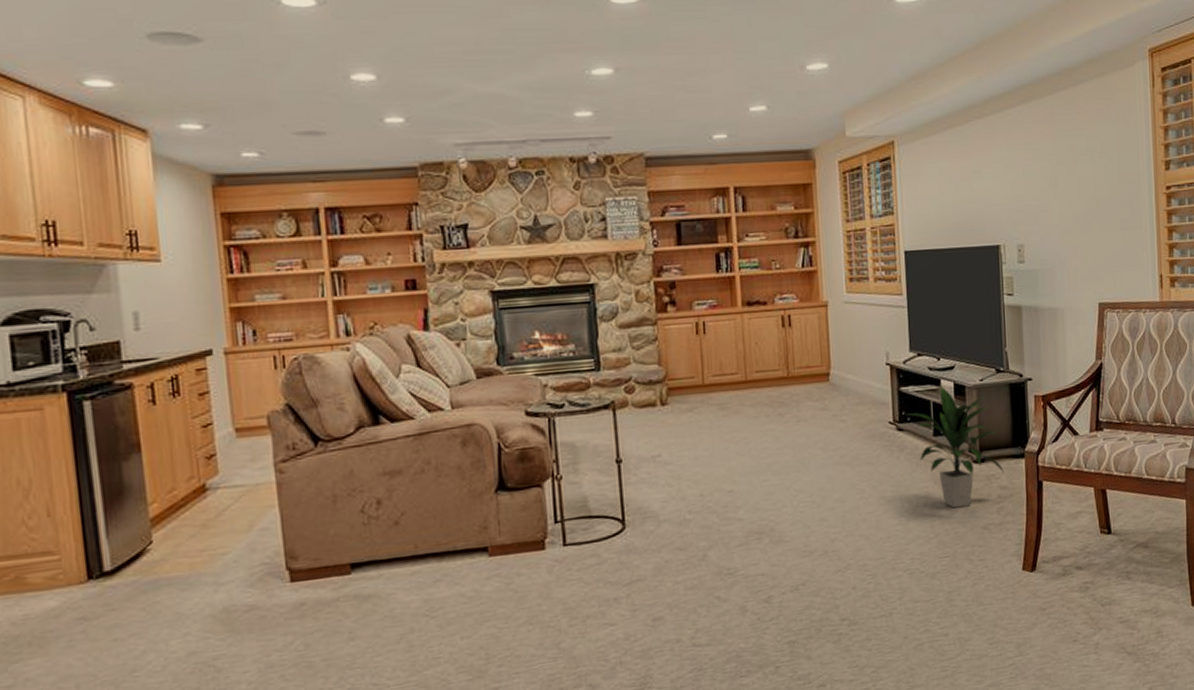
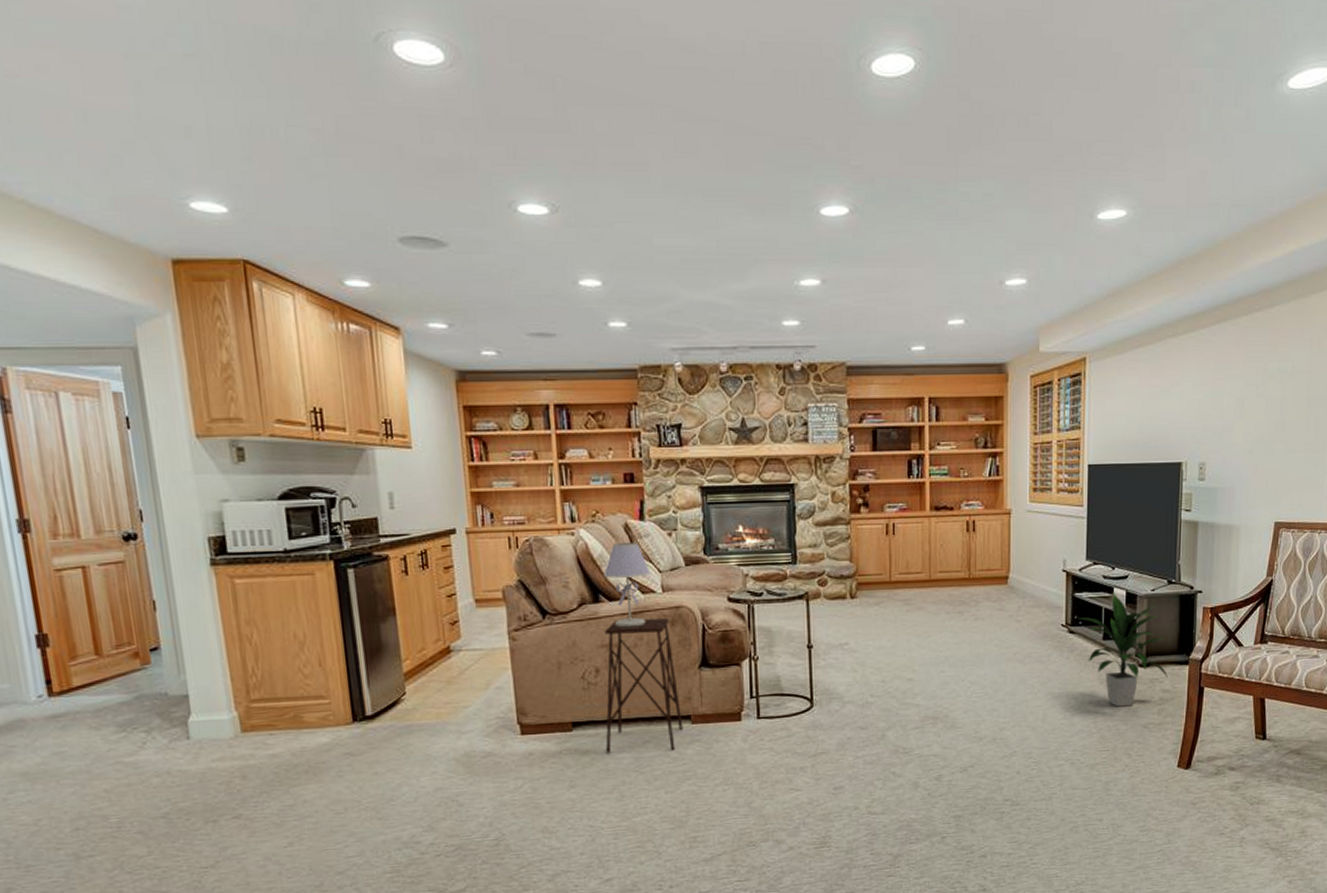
table lamp: none [383,355,438,452] -> present [603,542,650,628]
side table: none [385,438,479,598] -> present [604,618,683,754]

